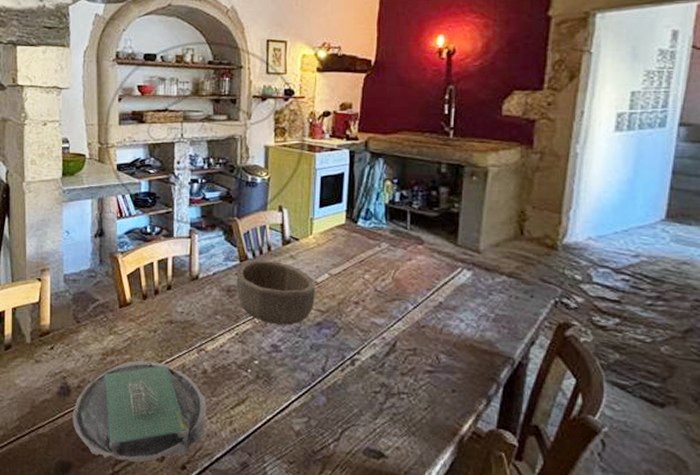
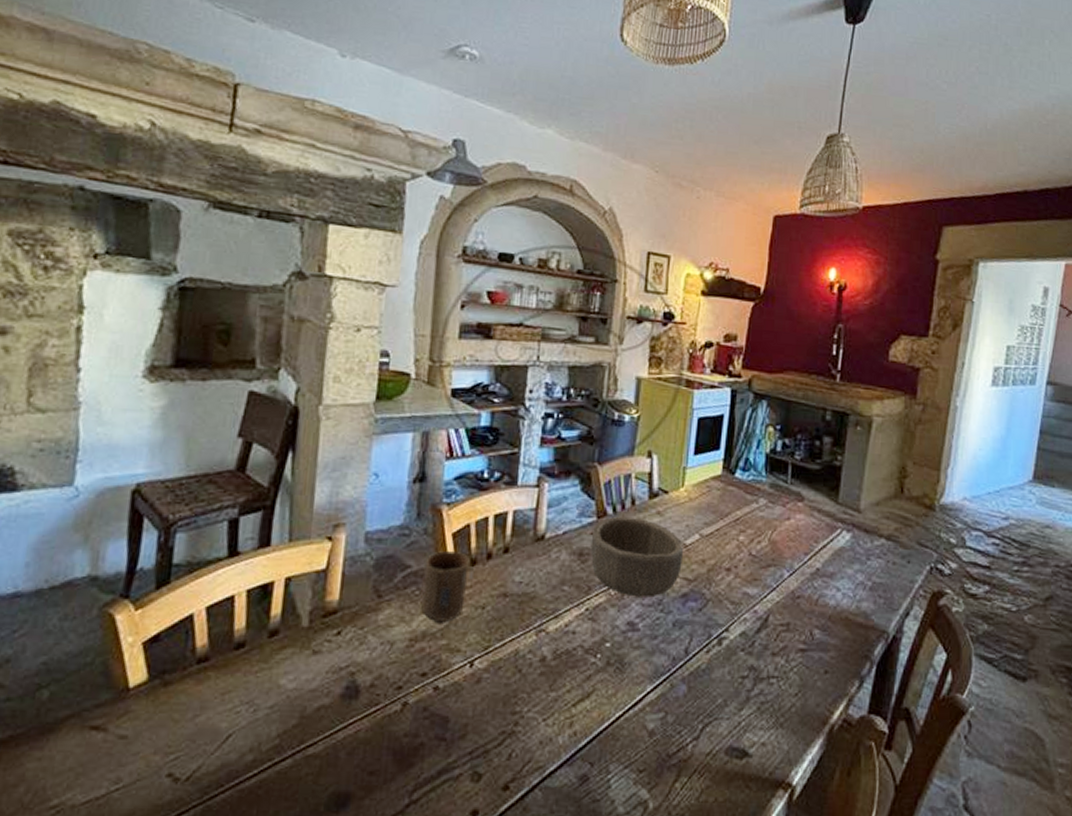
plate: present [72,360,207,463] -> none [358,646,543,786]
cup: none [109,288,142,341] -> present [421,551,470,621]

